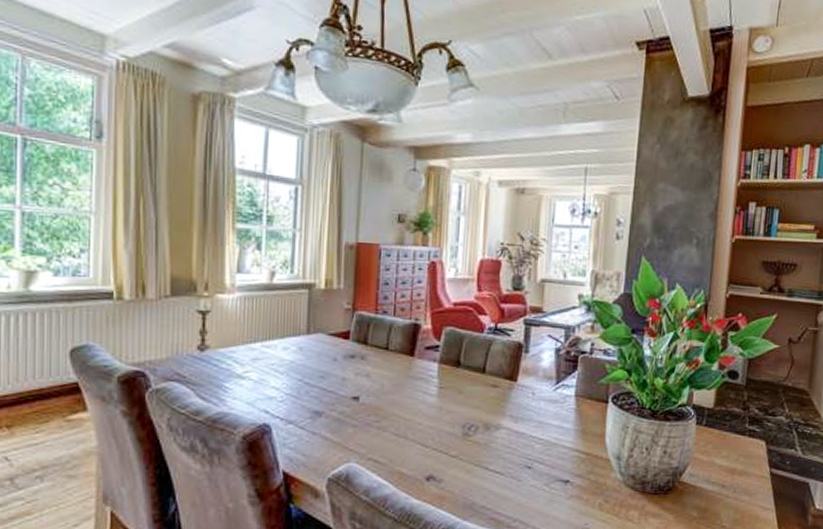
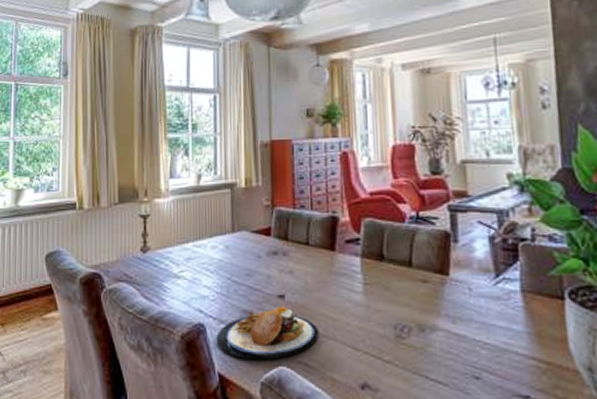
plate: none [282,407,391,457] -> present [216,306,319,360]

